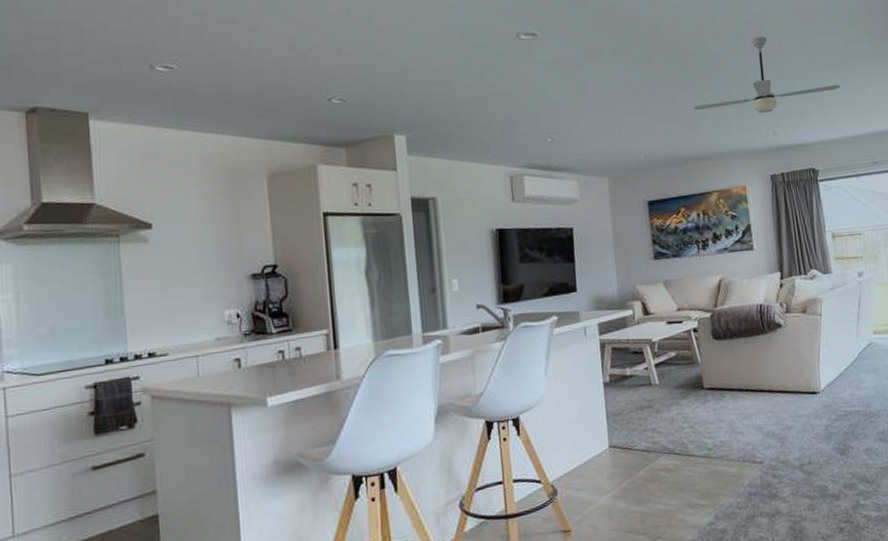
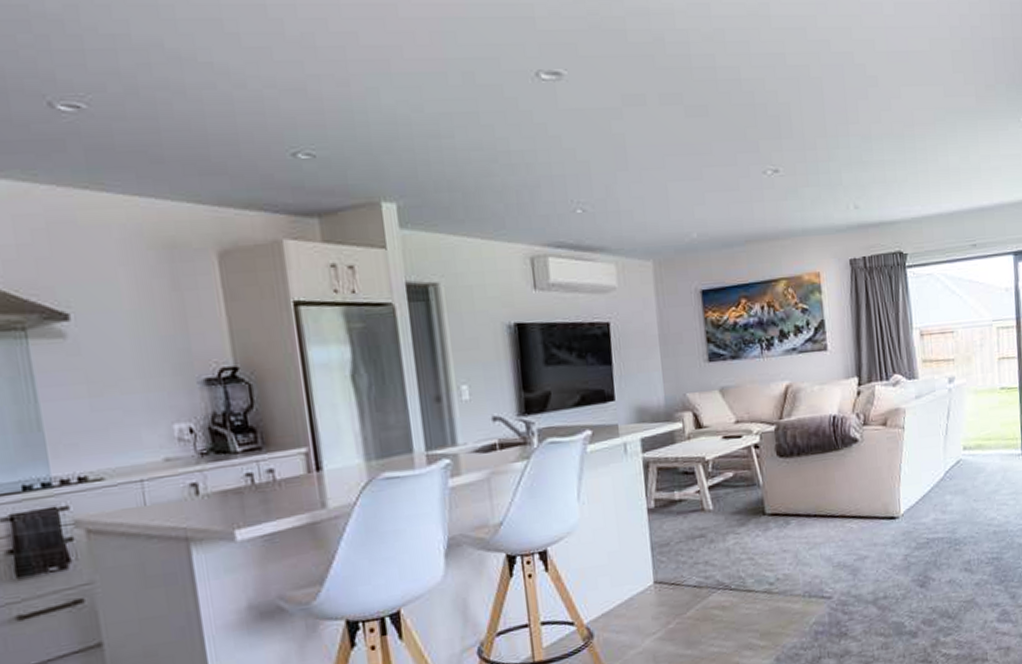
ceiling fan: present [693,36,840,114] -> none [757,84,936,183]

